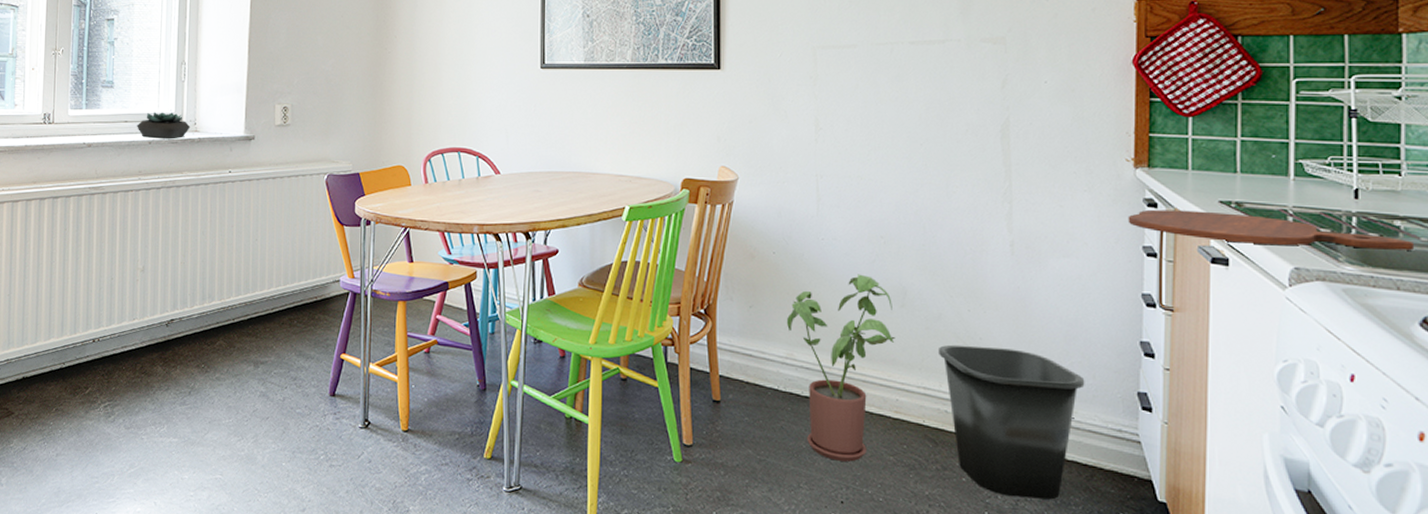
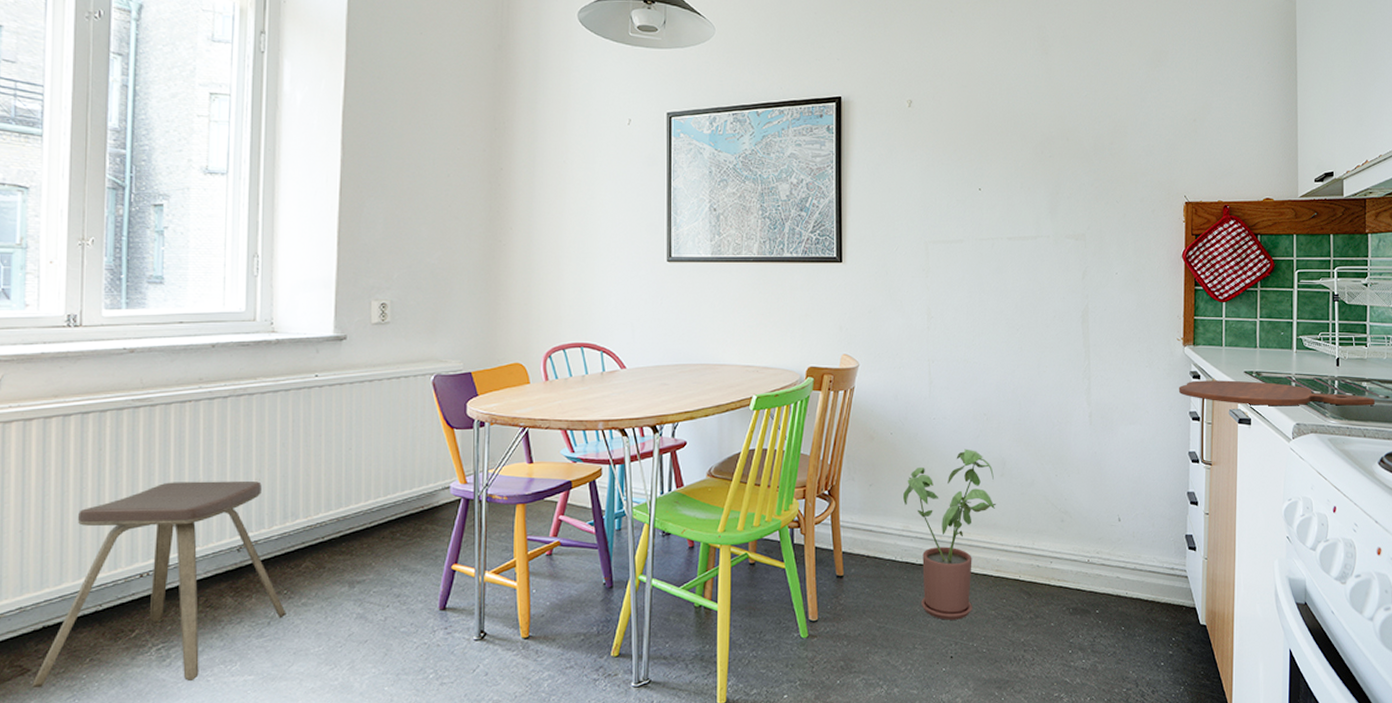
music stool: none [15,260,204,438] -> present [32,480,286,689]
succulent plant: present [137,112,191,139] -> none [196,311,266,342]
waste bin: present [937,344,1085,500] -> none [1031,506,1146,635]

